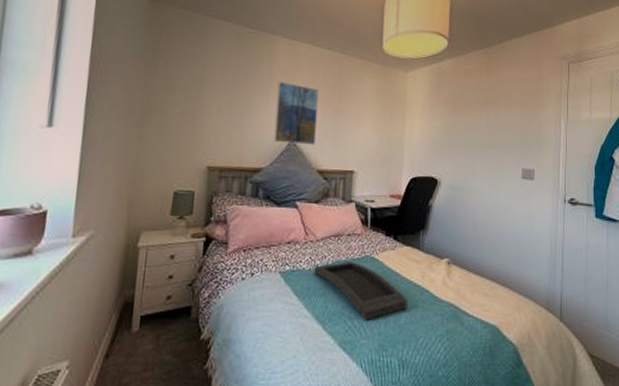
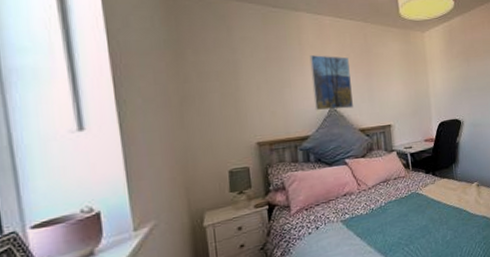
tray: present [313,261,408,320] -> none [370,200,451,244]

